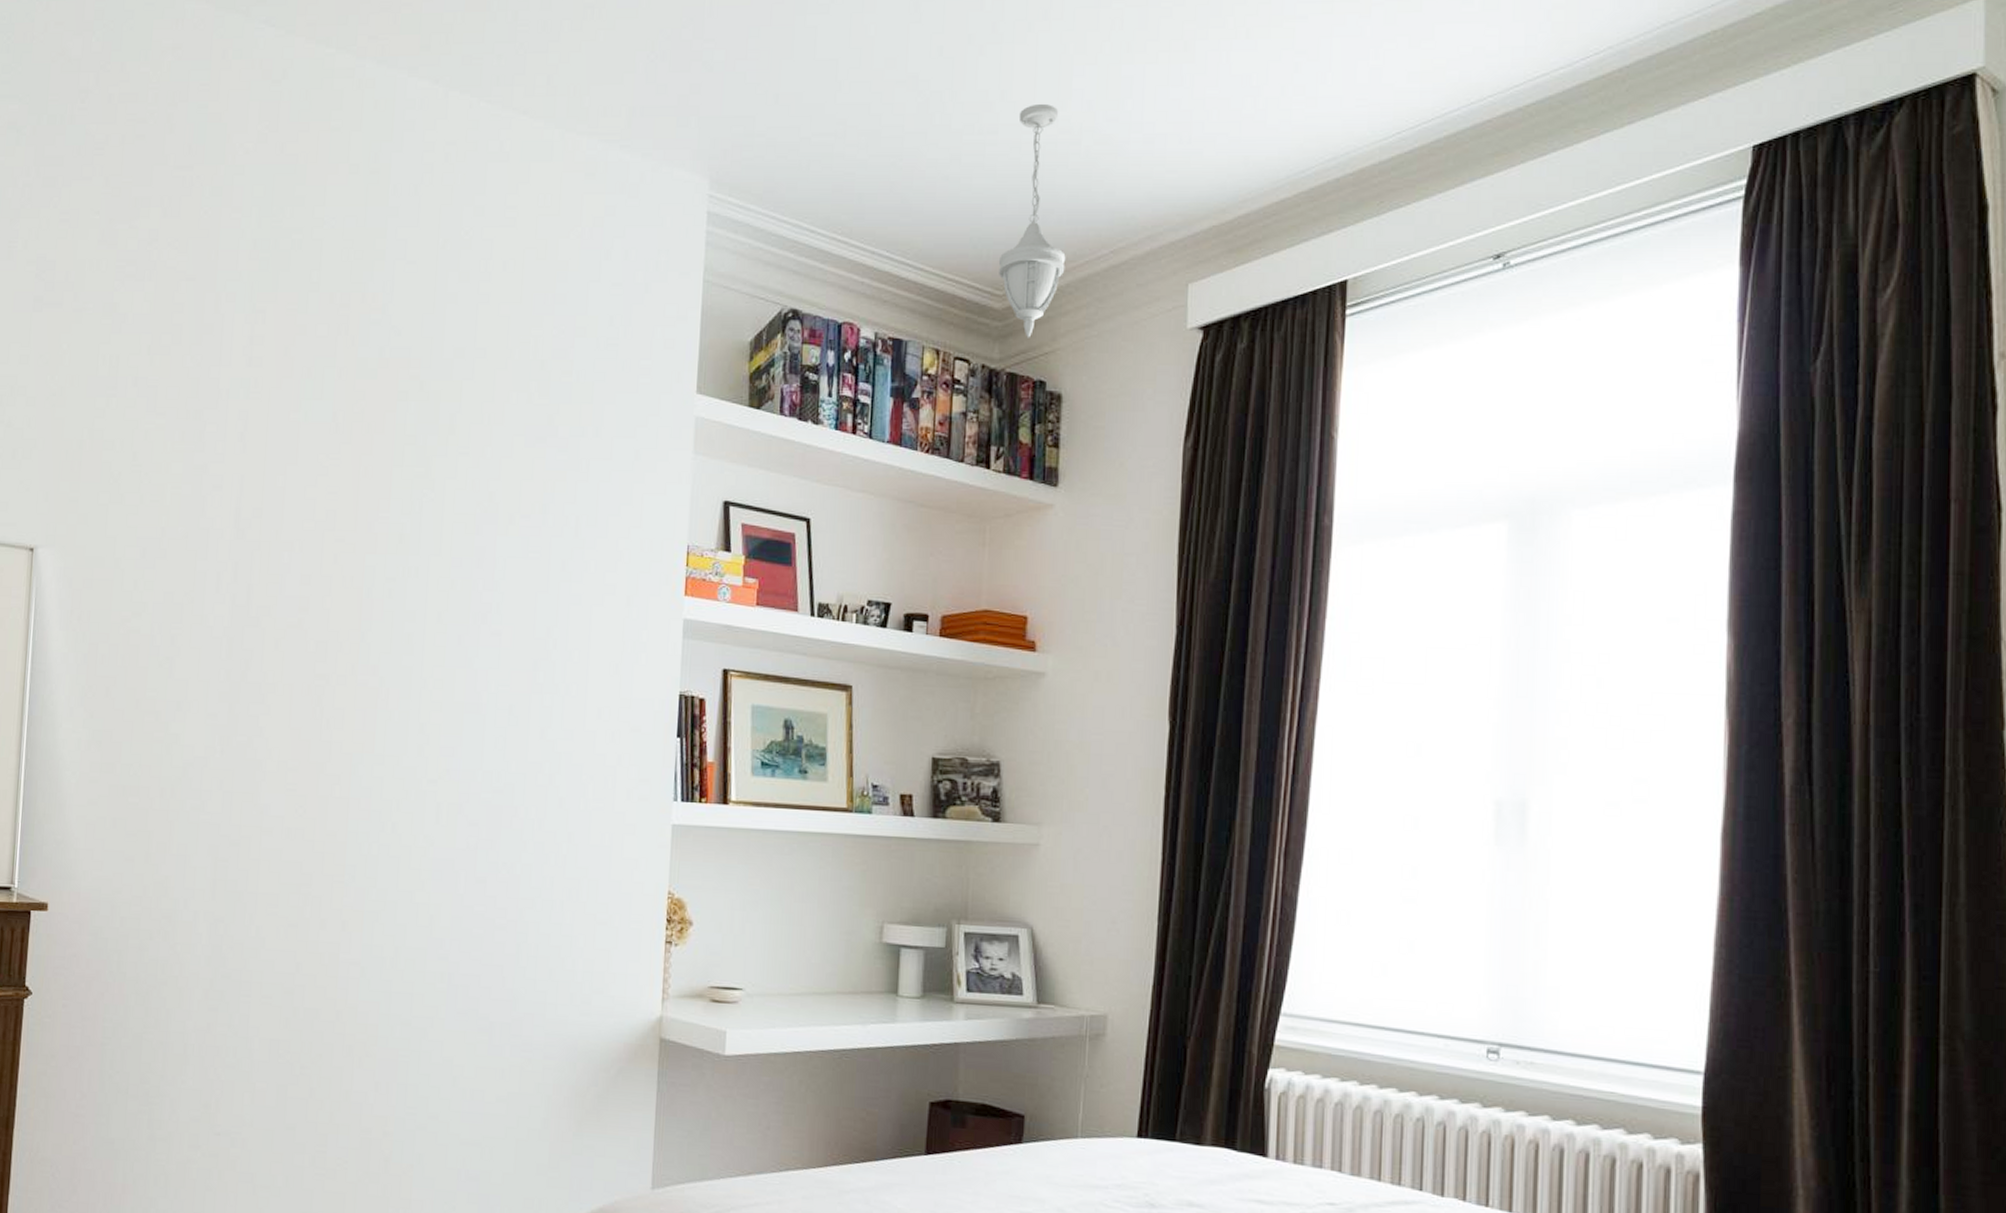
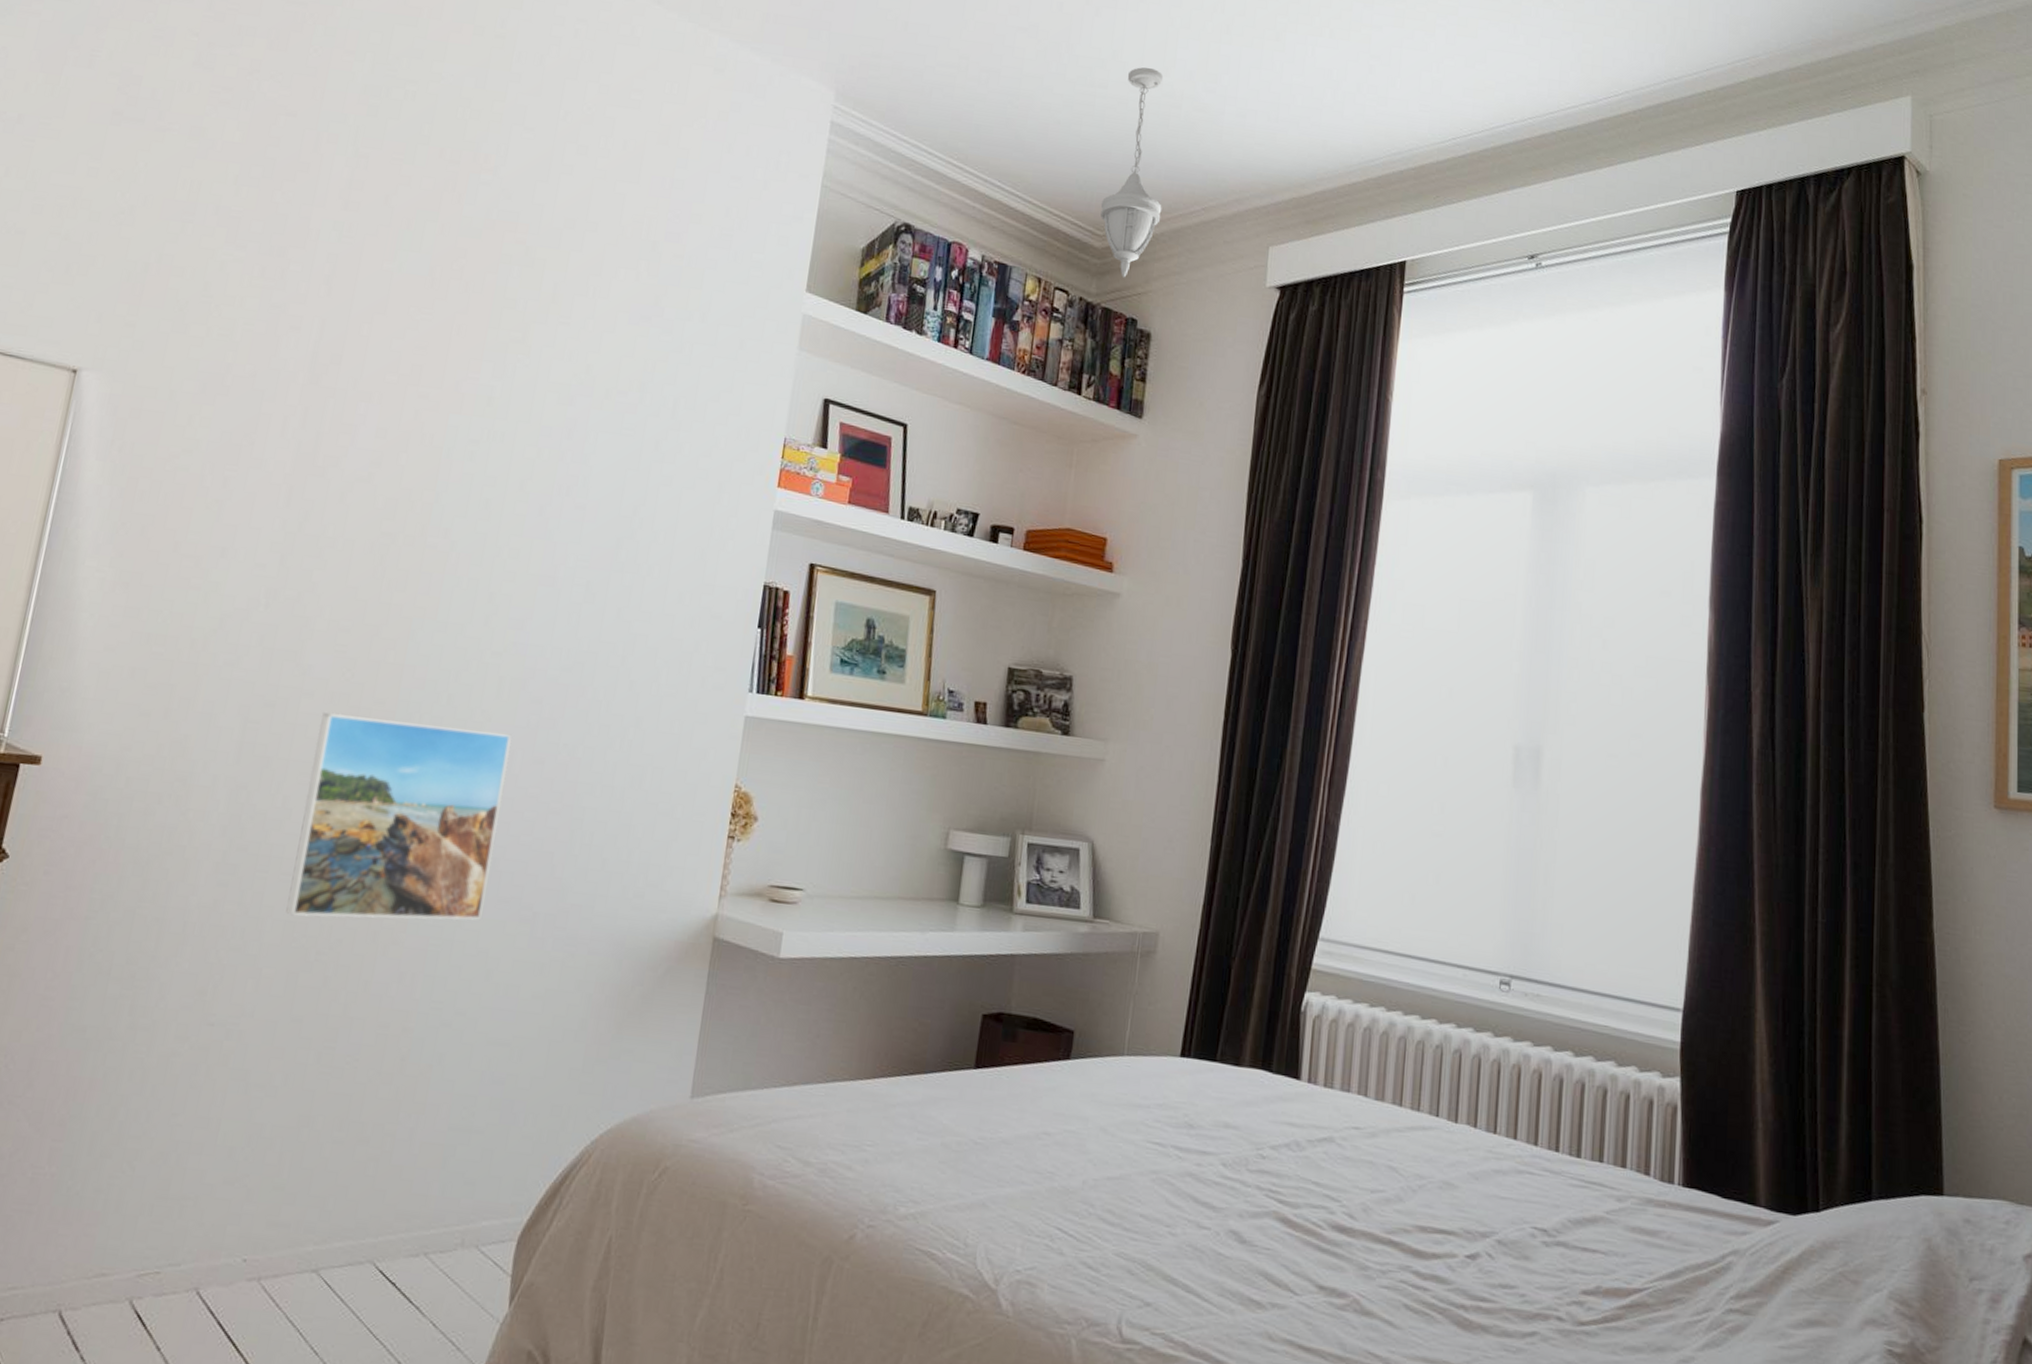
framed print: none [270,847,455,1035] -> present [286,712,512,921]

